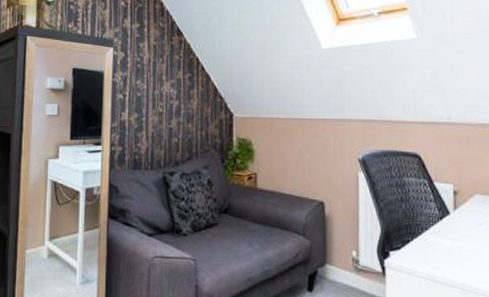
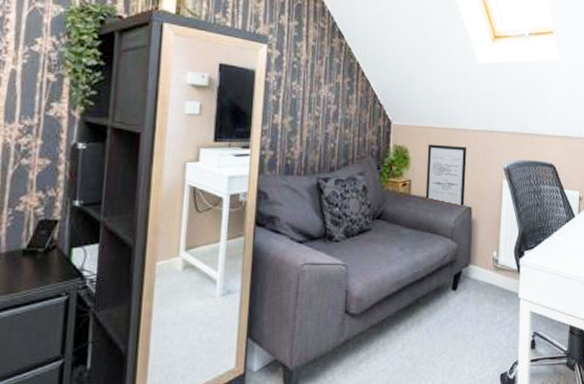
wall art: none [272,135,316,202] -> present [425,144,467,207]

